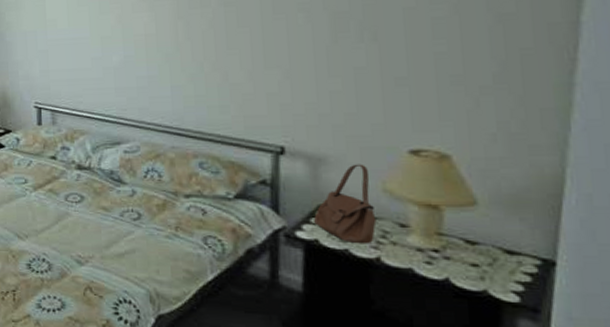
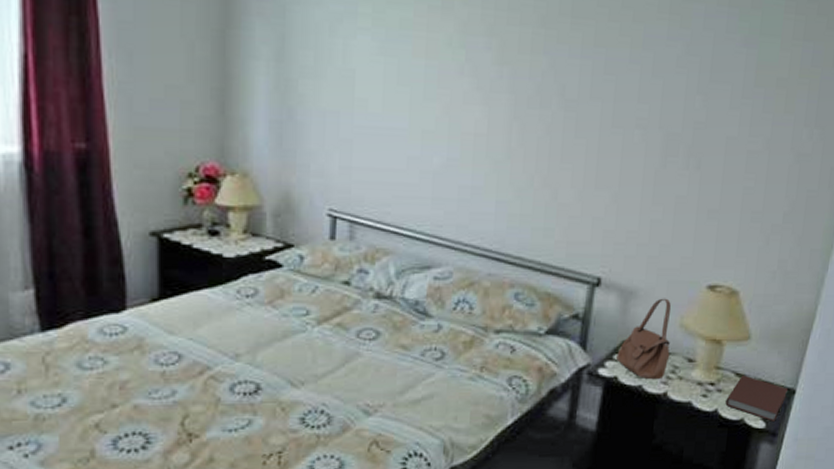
book: none [458,242,545,297] -> present [725,375,789,423]

